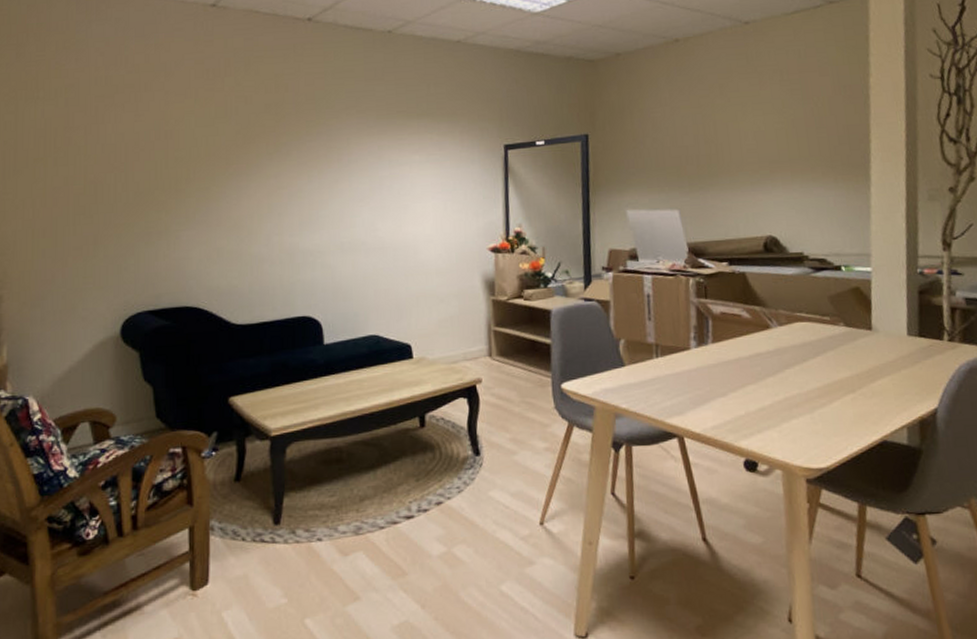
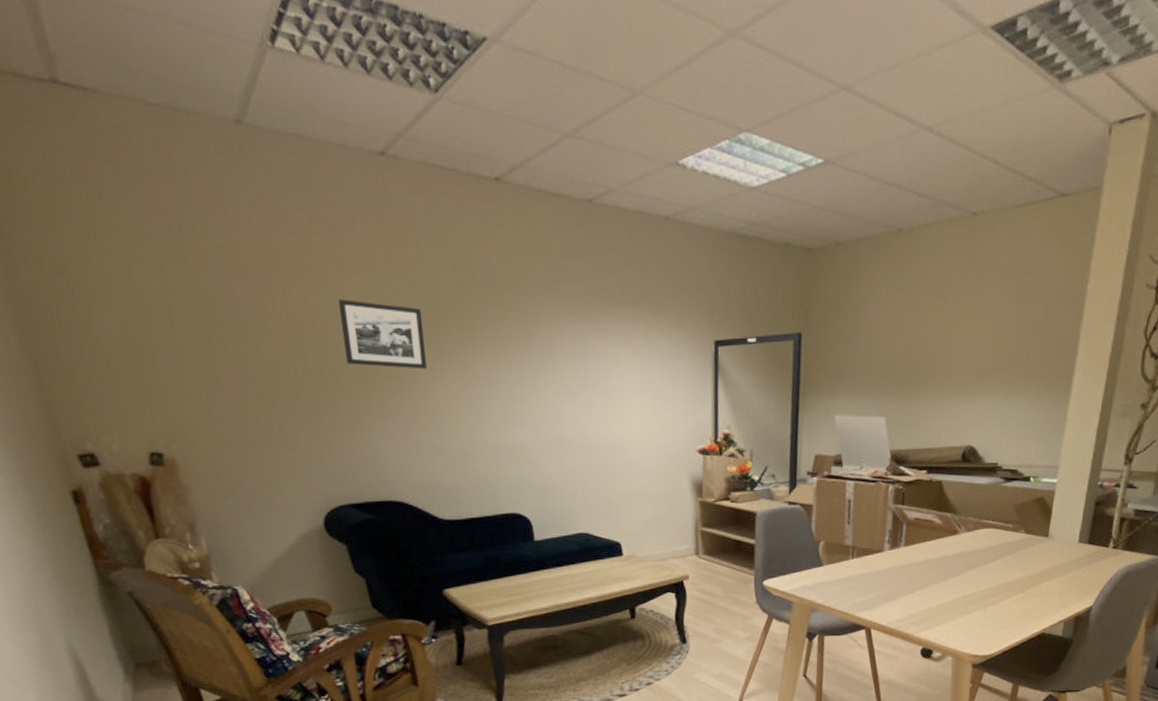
picture frame: none [161,123,235,182] -> present [337,299,427,369]

